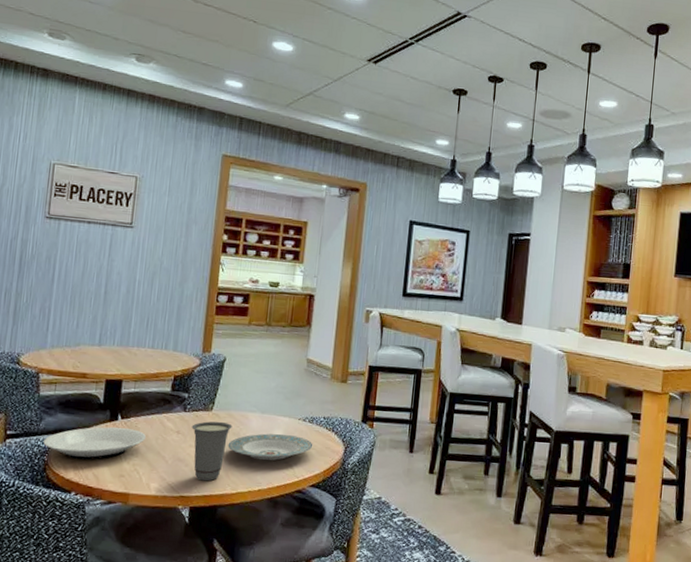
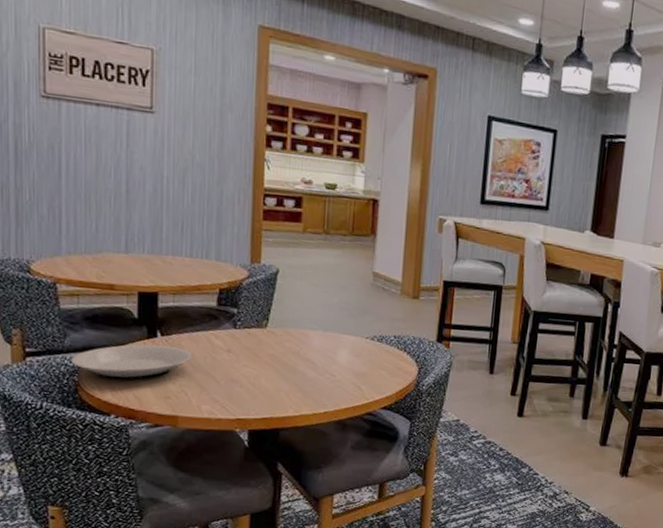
cup: present [191,421,232,481] -> none [244,339,291,403]
plate: present [228,433,313,461] -> none [287,353,383,382]

